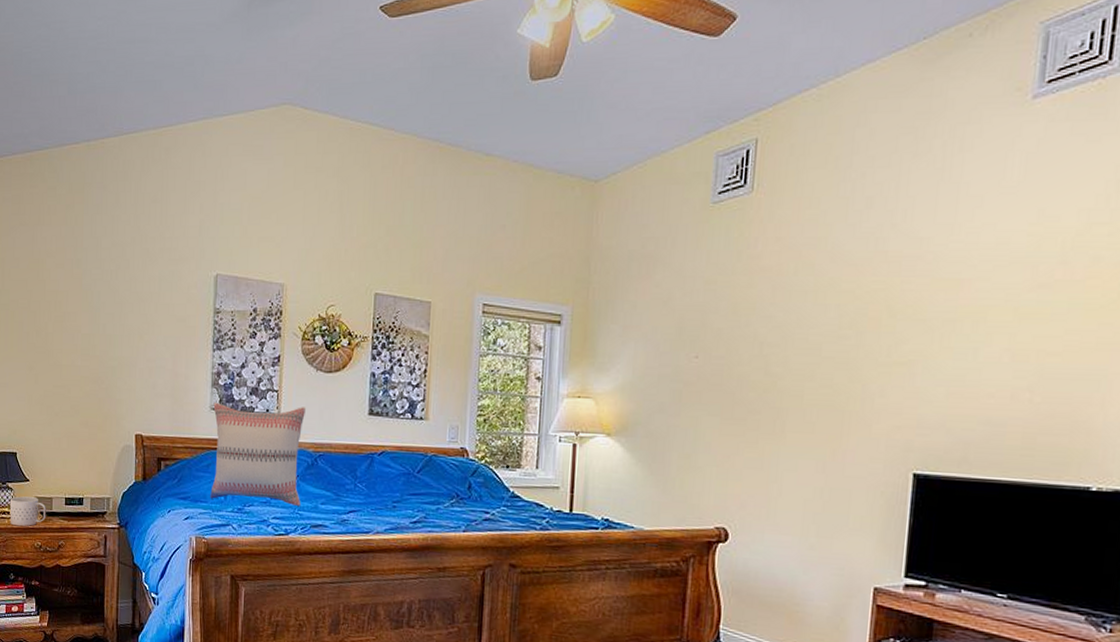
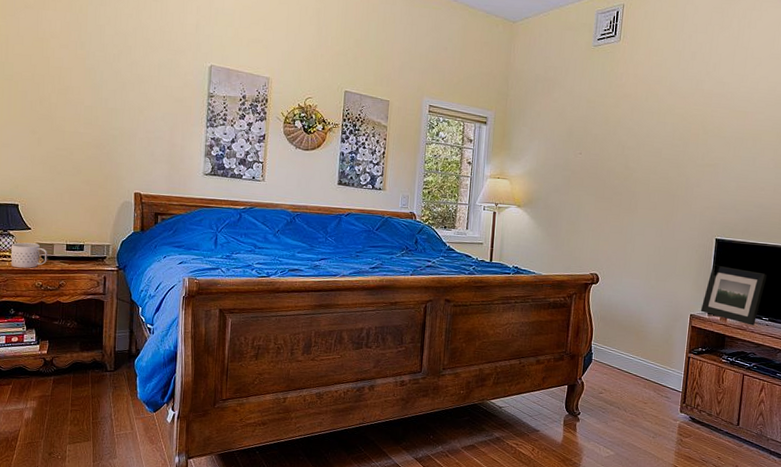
pillow: present [210,402,305,506] -> none [202,169,286,254]
picture frame: none [890,512,1004,606] -> present [700,264,768,326]

